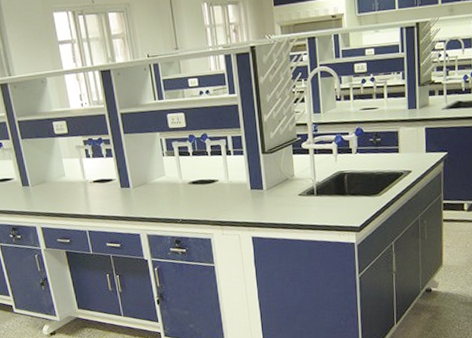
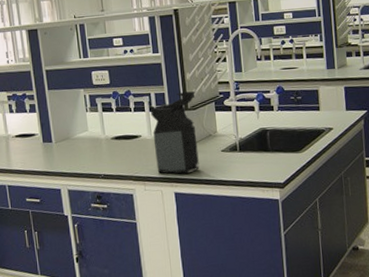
coffee maker: none [227,133,277,218] -> present [150,91,200,174]

